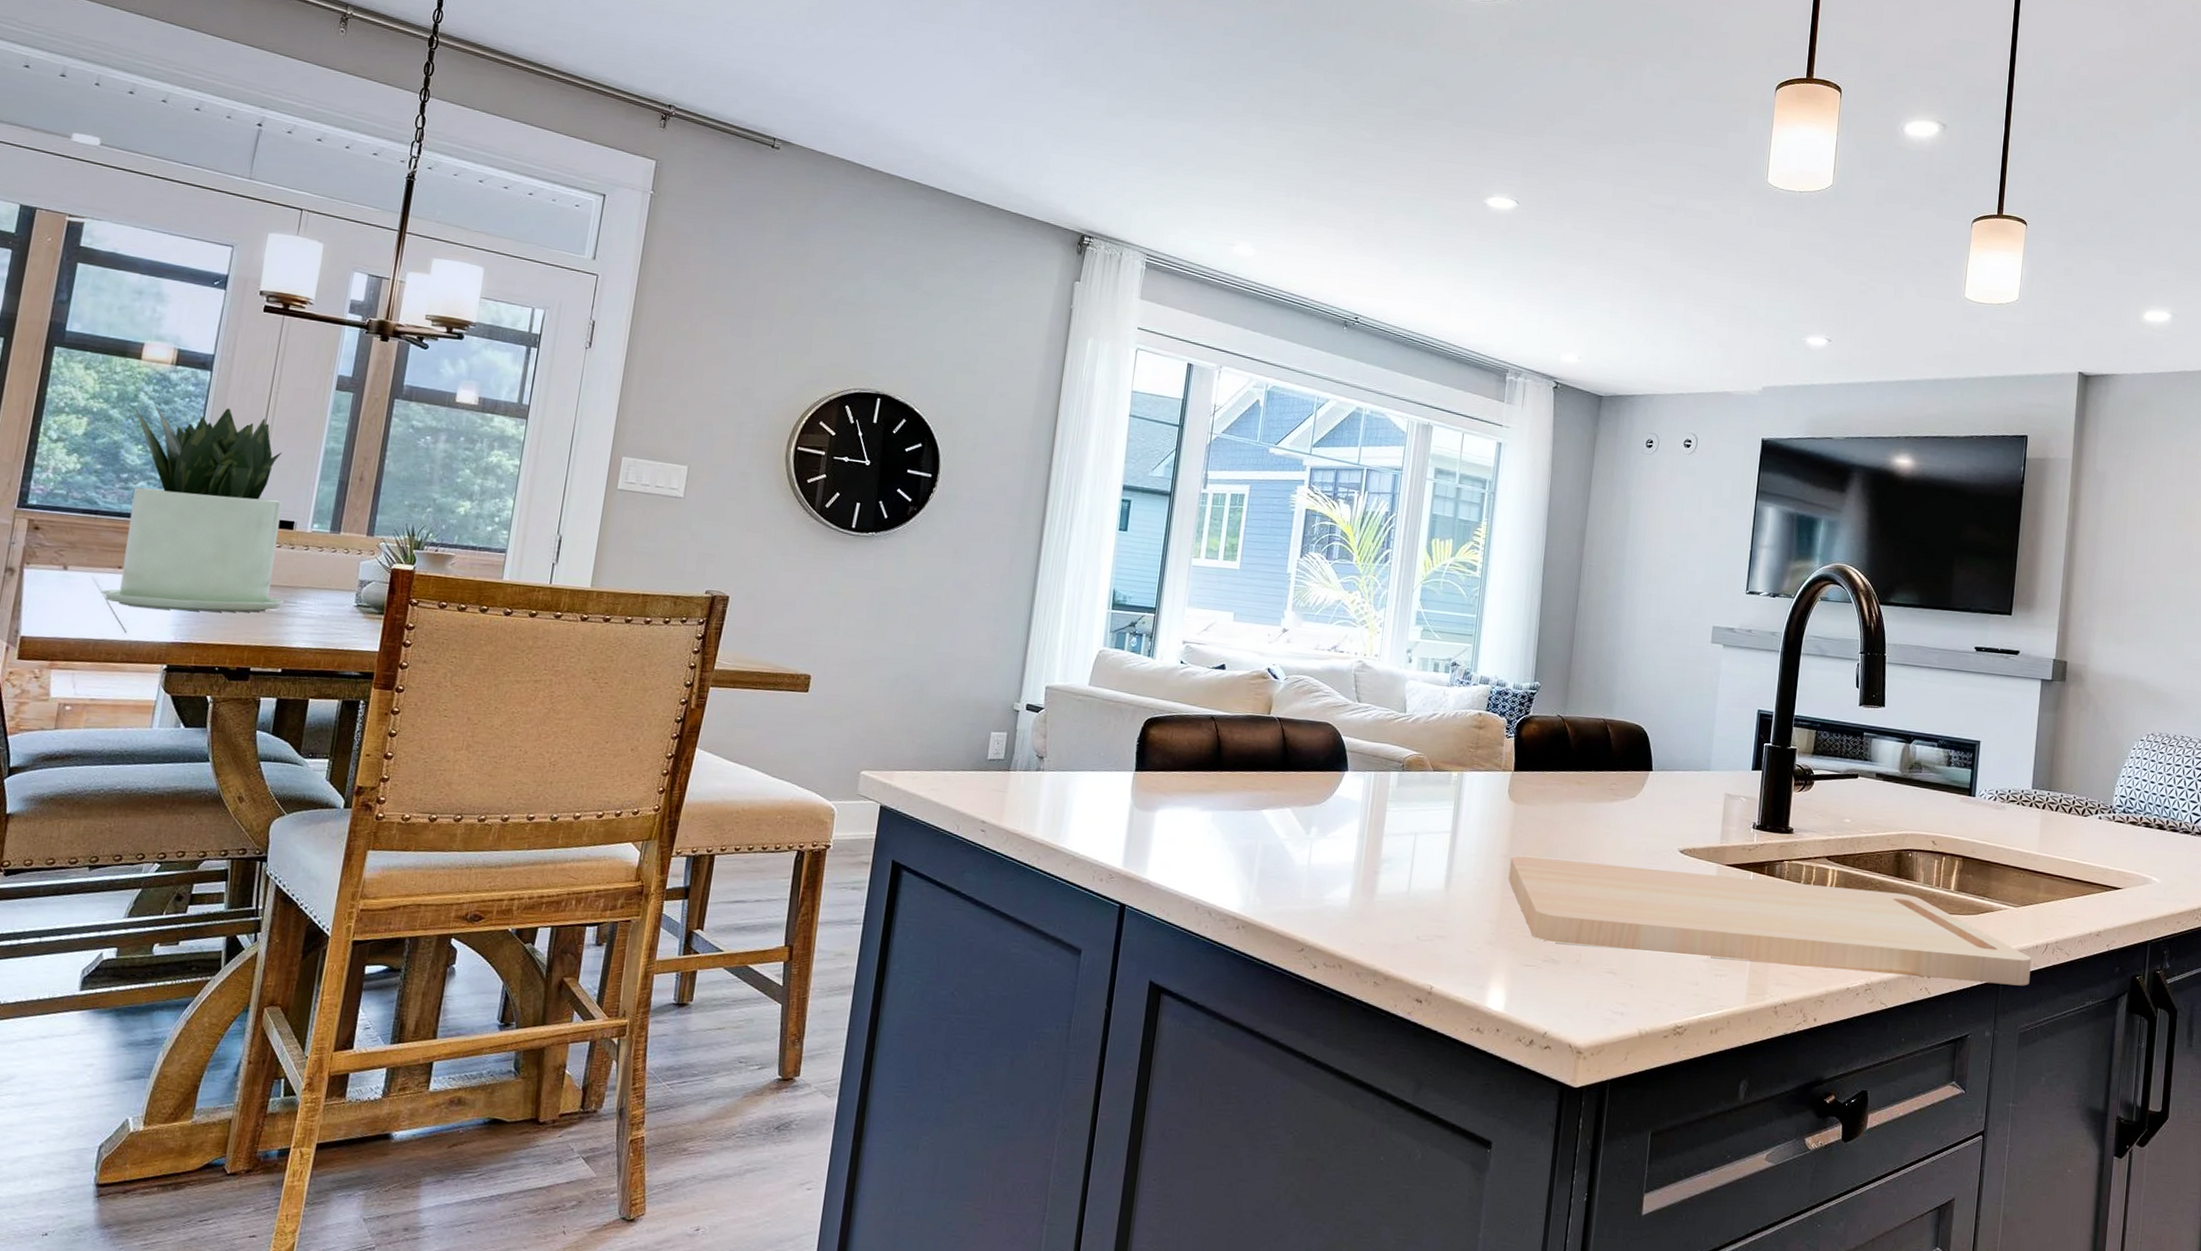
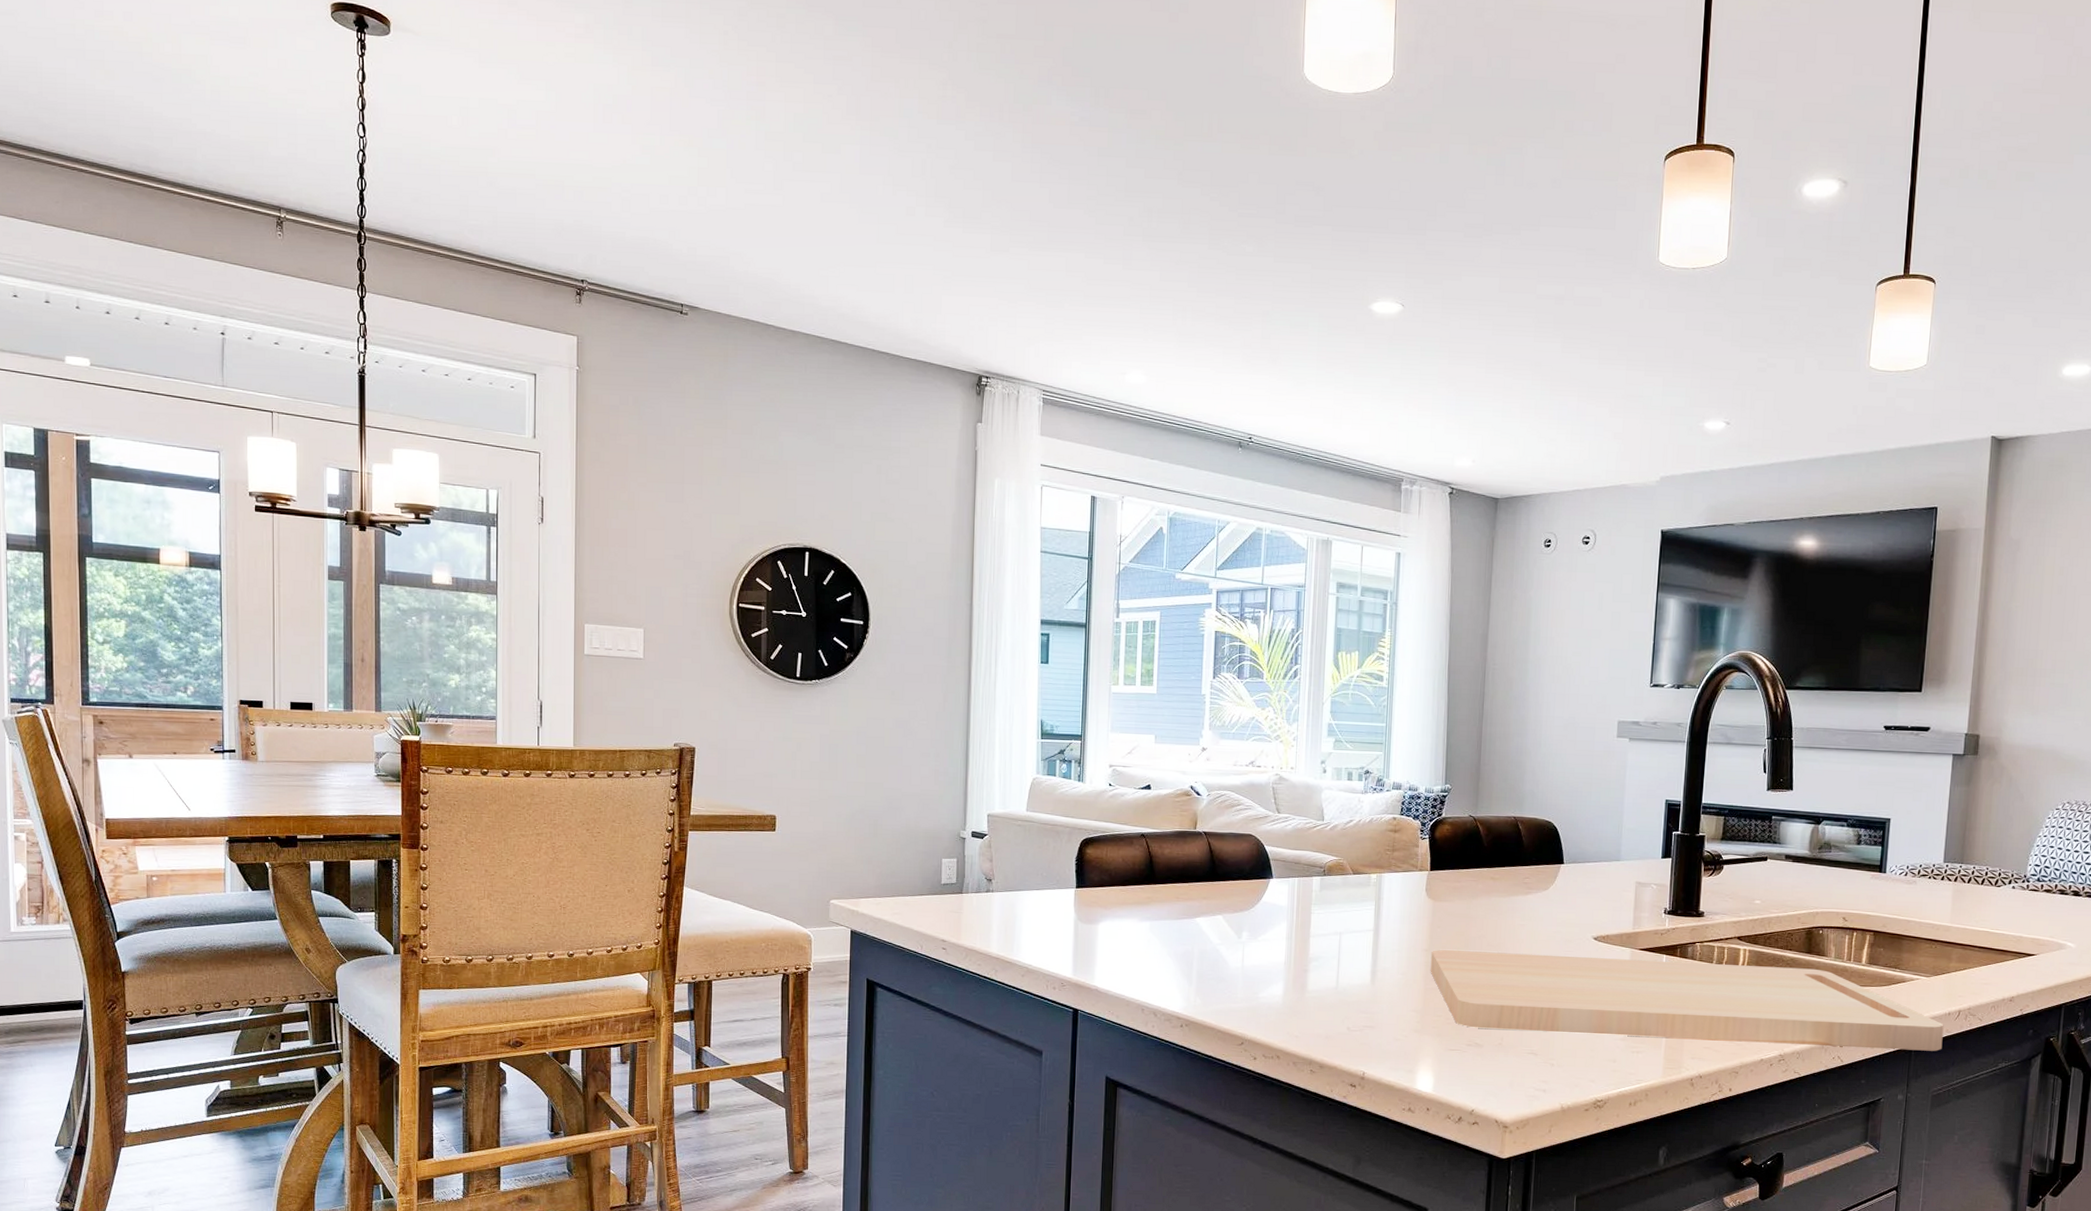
planter: present [101,404,285,613] -> none [162,603,316,789]

